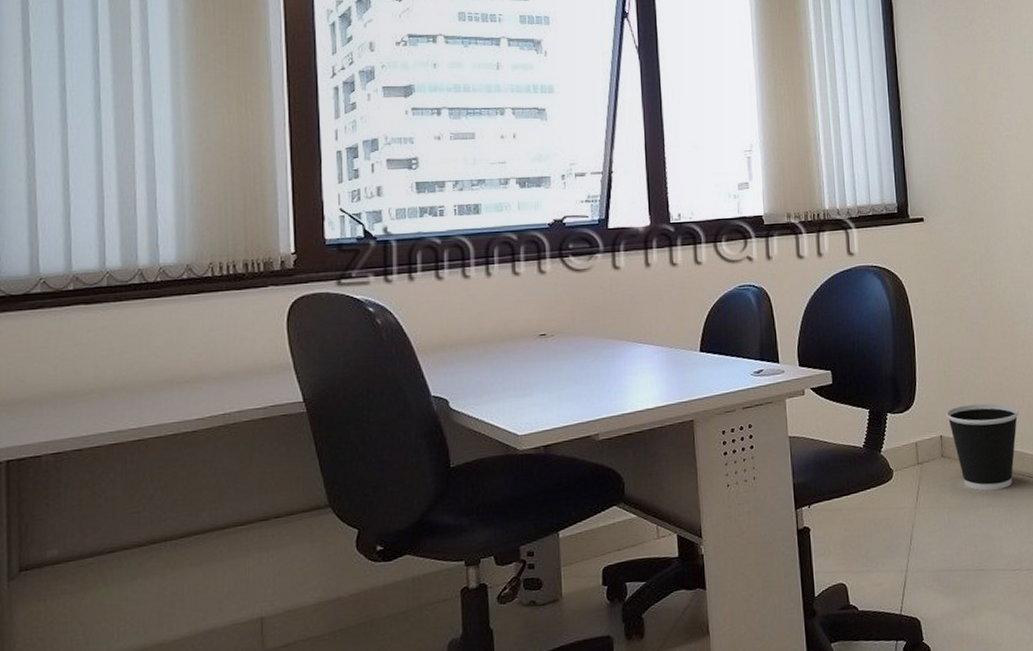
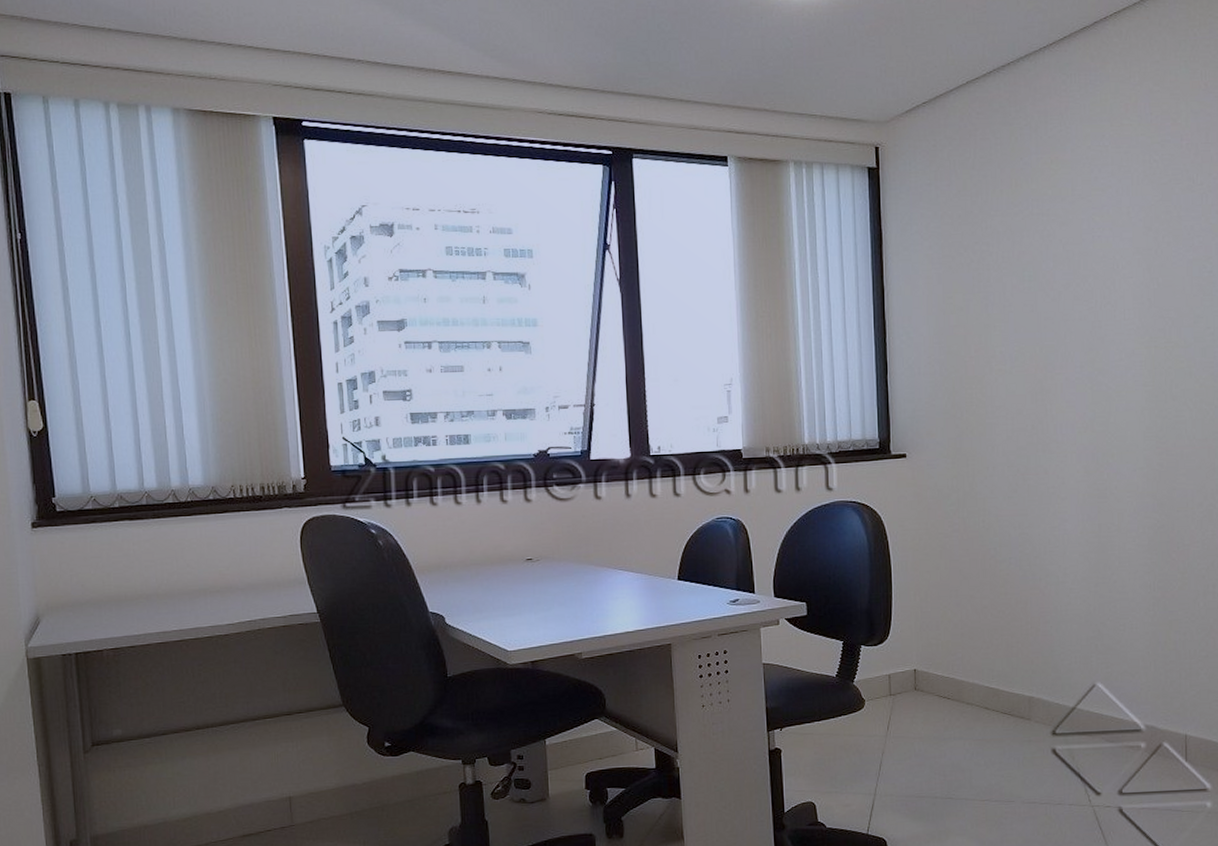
wastebasket: present [946,403,1019,491] -> none [921,640,996,724]

